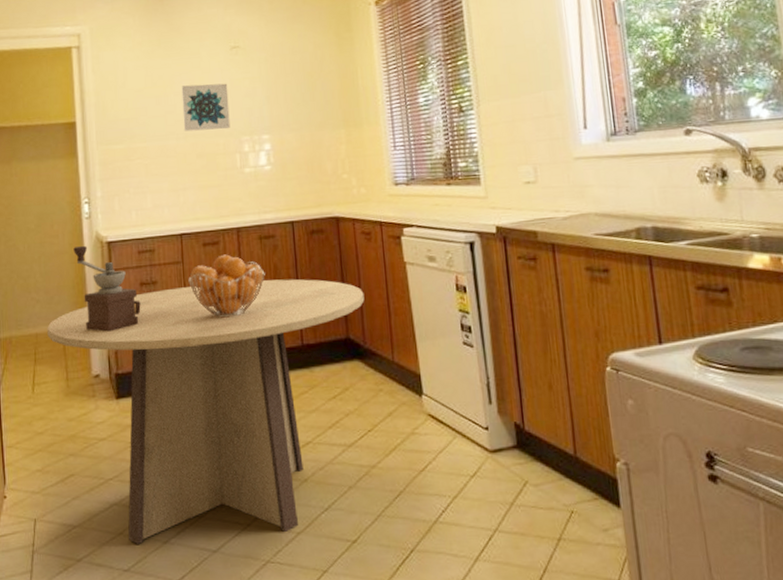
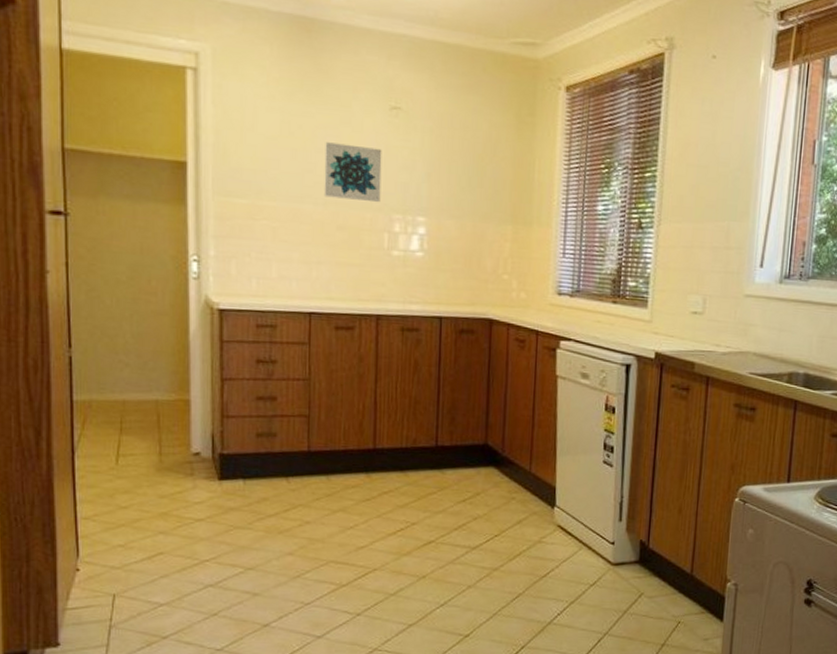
dining table: present [47,279,365,544] -> none [138,370,509,626]
coffee grinder: present [73,245,141,332] -> none [175,308,255,409]
fruit basket: present [188,254,265,318] -> none [314,341,404,410]

